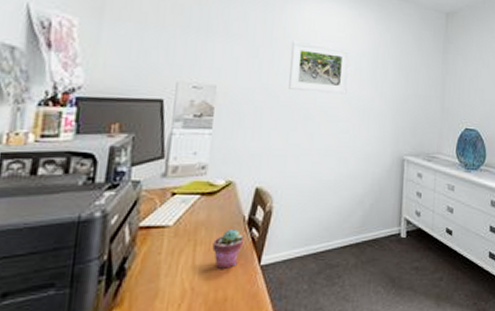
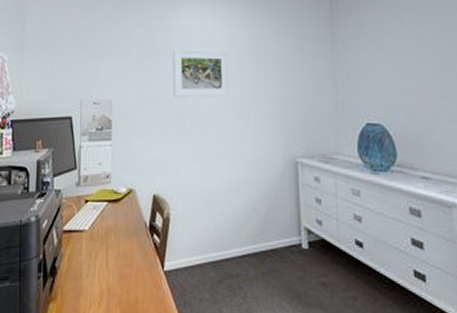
potted succulent: present [212,230,245,269] -> none [121,235,148,272]

